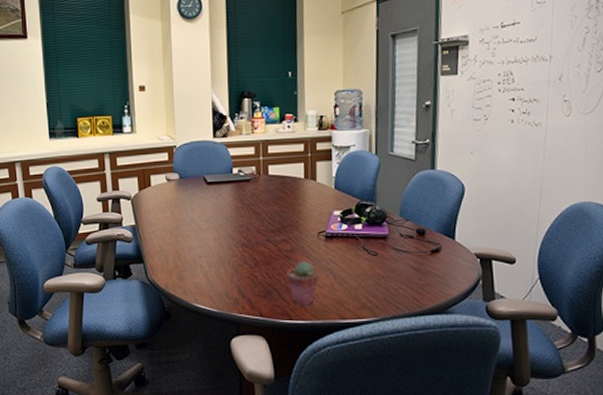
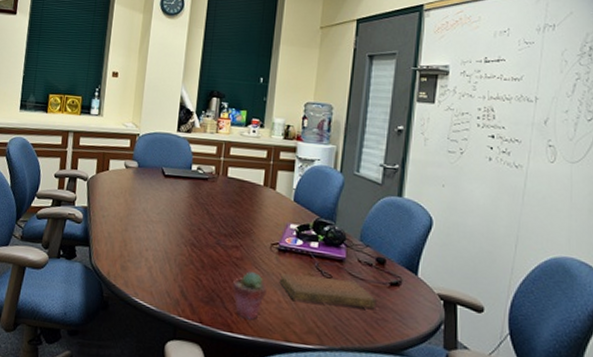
notebook: none [329,254,421,281] -> present [279,273,377,309]

